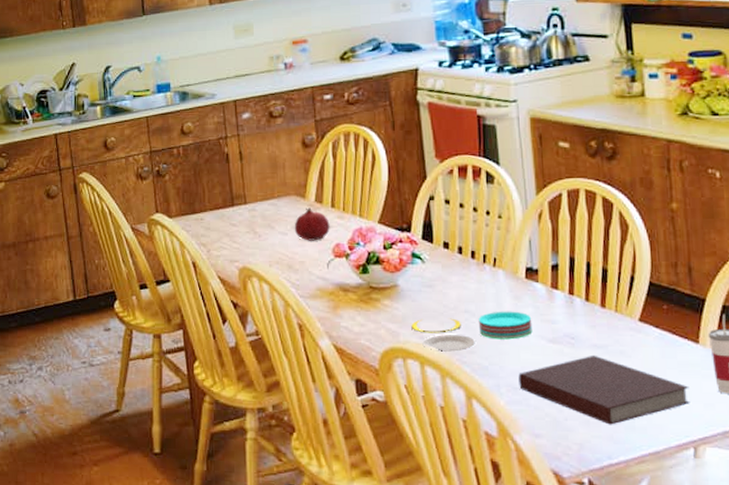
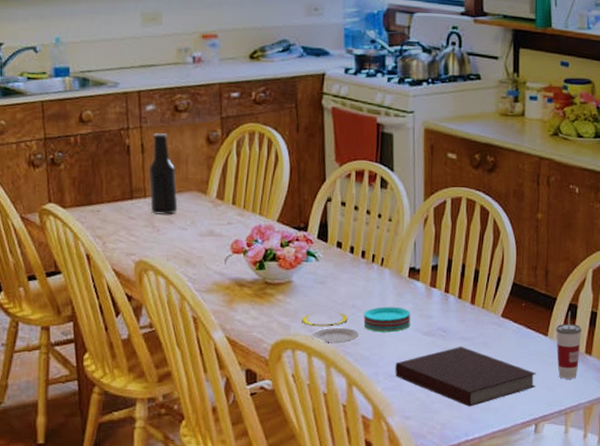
beer bottle: none [247,140,278,220] -> present [148,133,178,215]
fruit: present [294,208,330,241] -> none [194,204,230,237]

